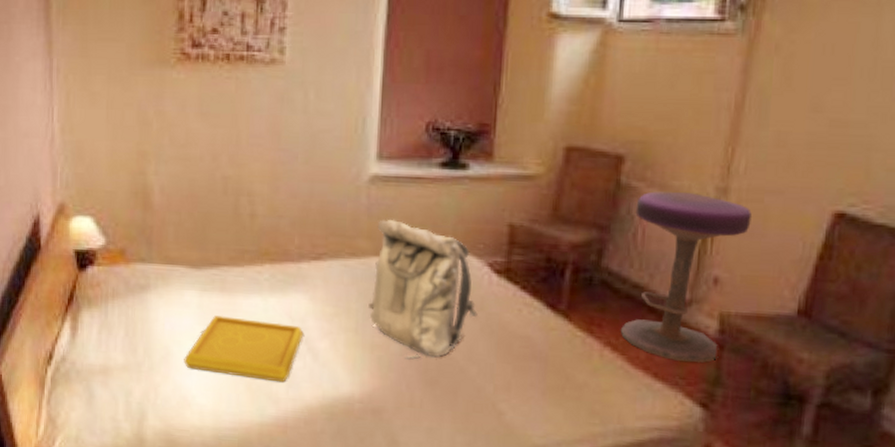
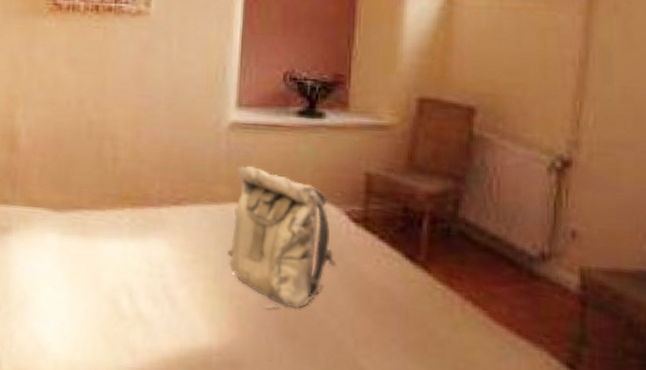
serving tray: present [184,316,304,383] -> none [41,260,162,332]
stool: present [620,191,752,363] -> none [480,143,604,320]

